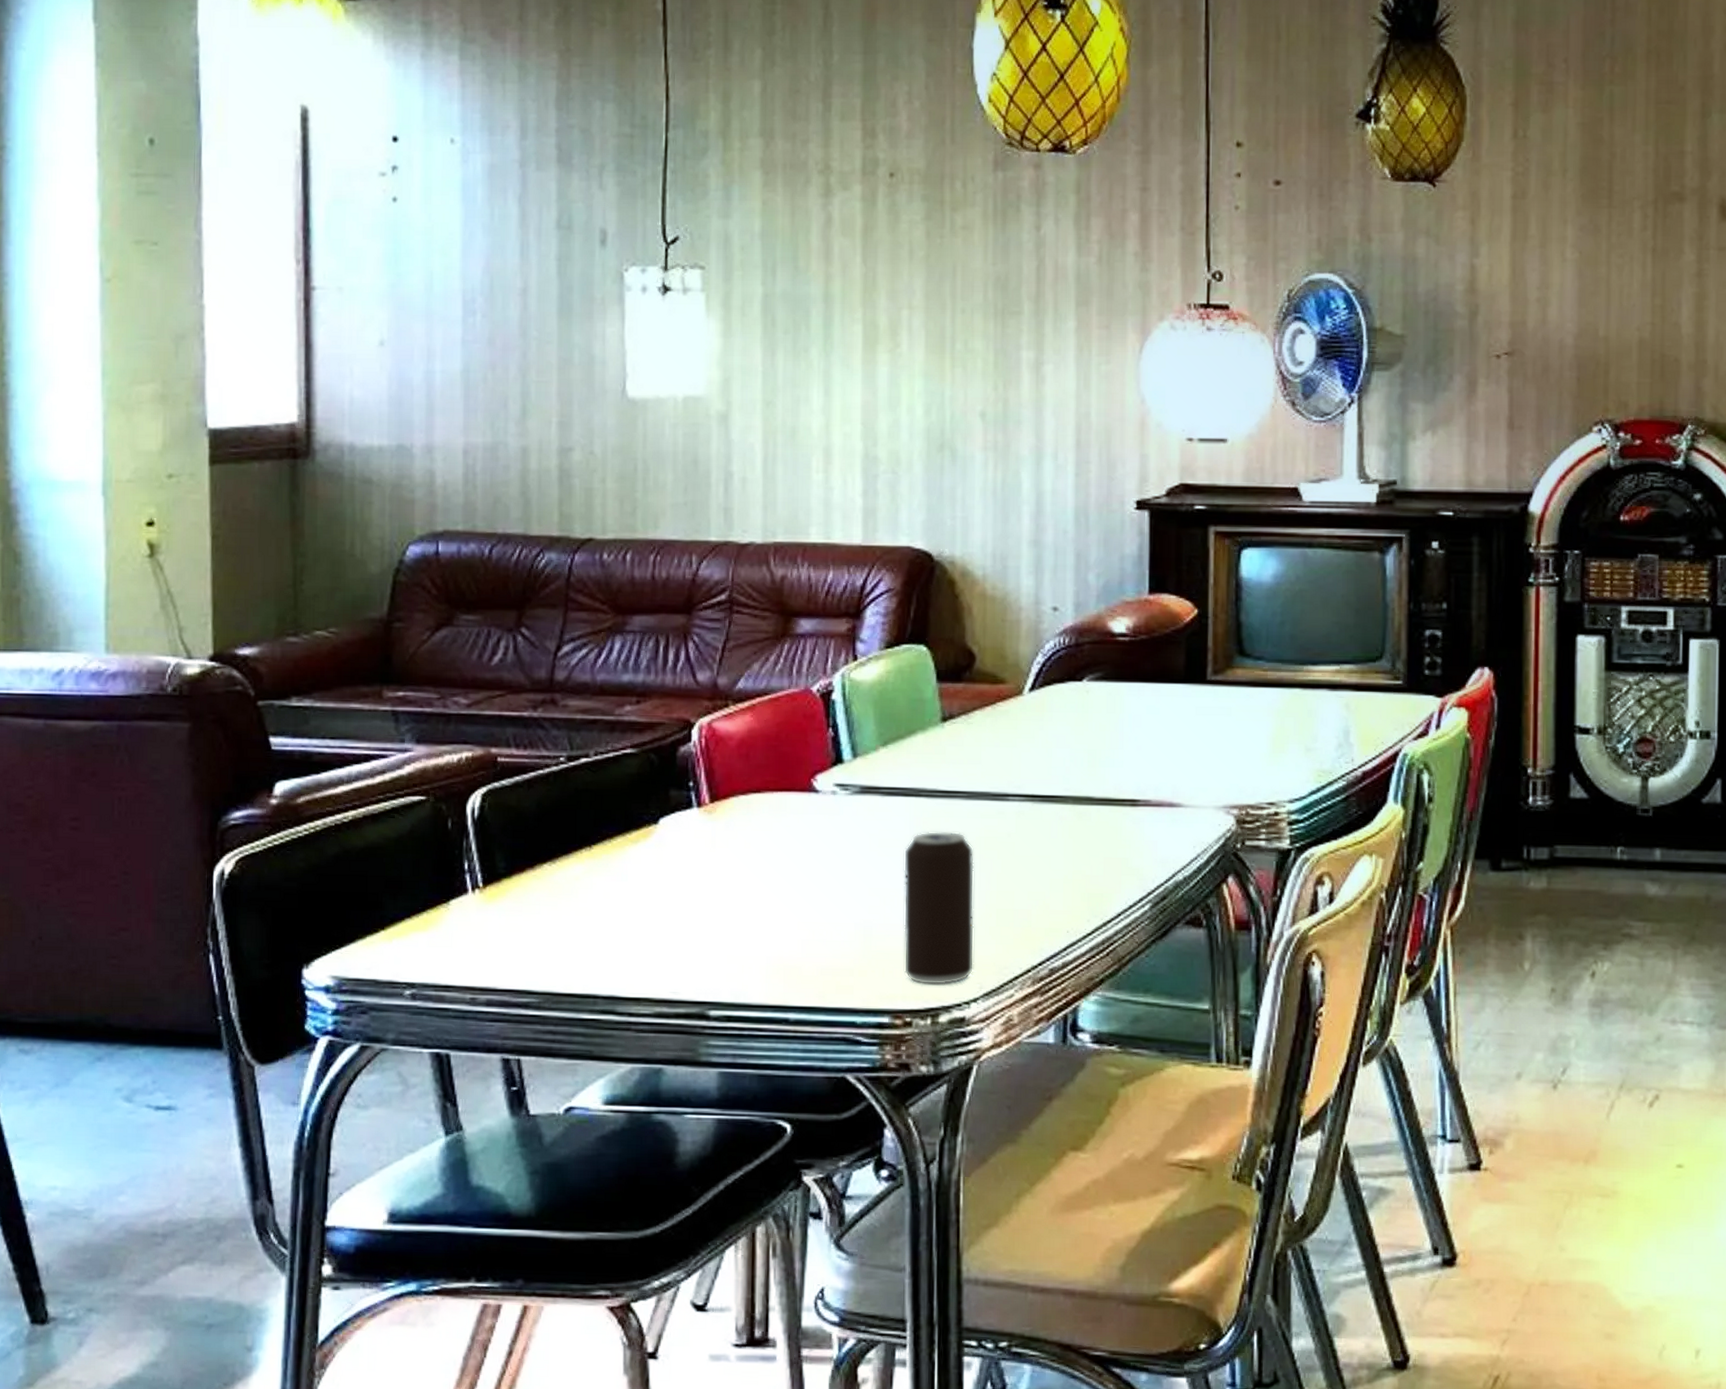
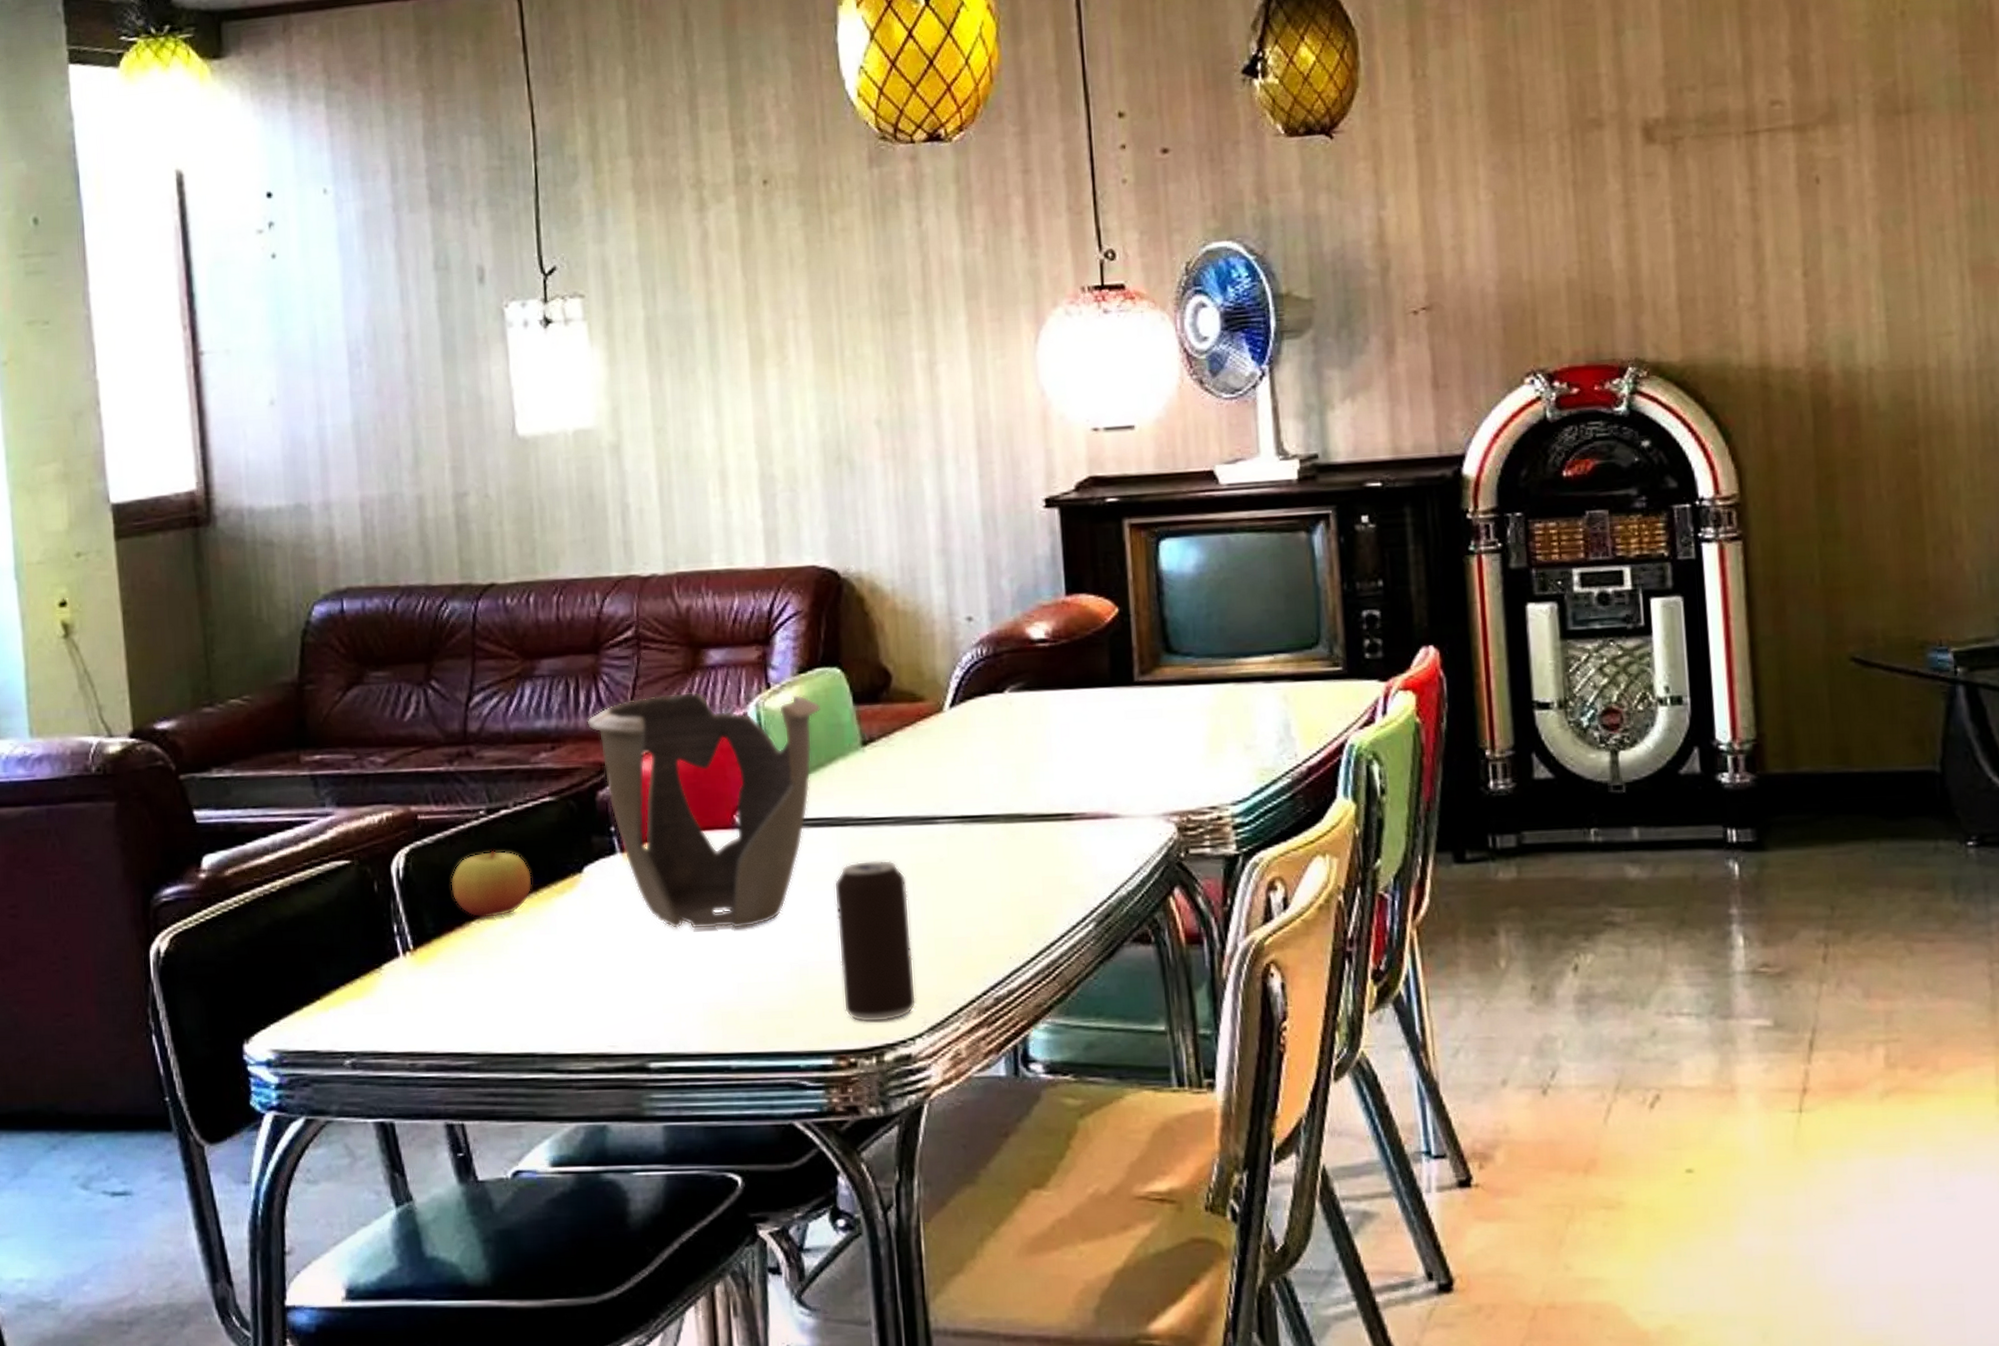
apple: none [525,796,607,861] -> present [450,849,532,918]
decorative bowl: none [674,657,905,888] -> present [587,691,821,930]

